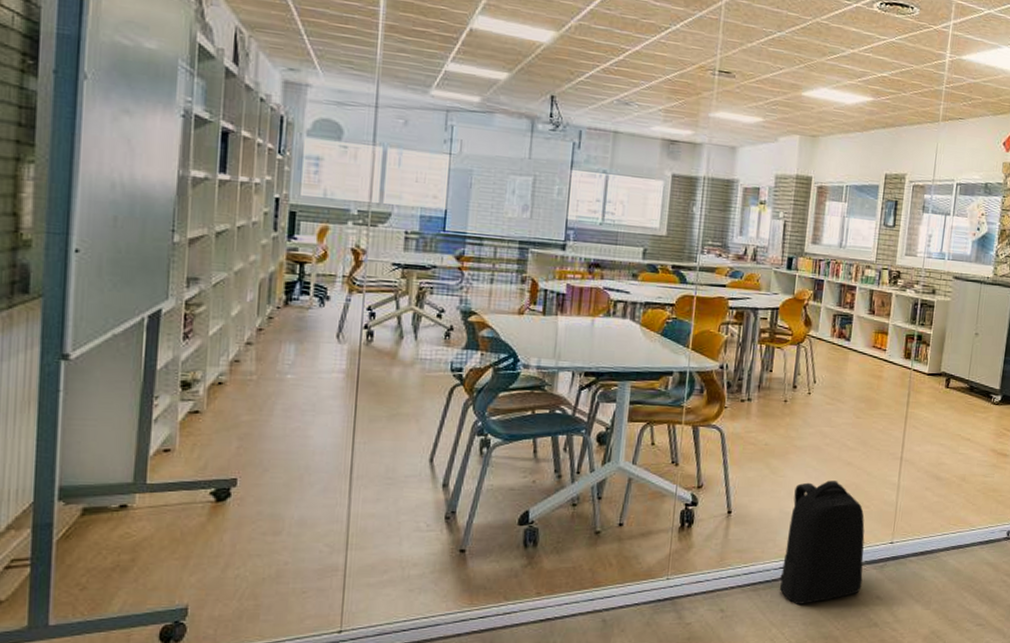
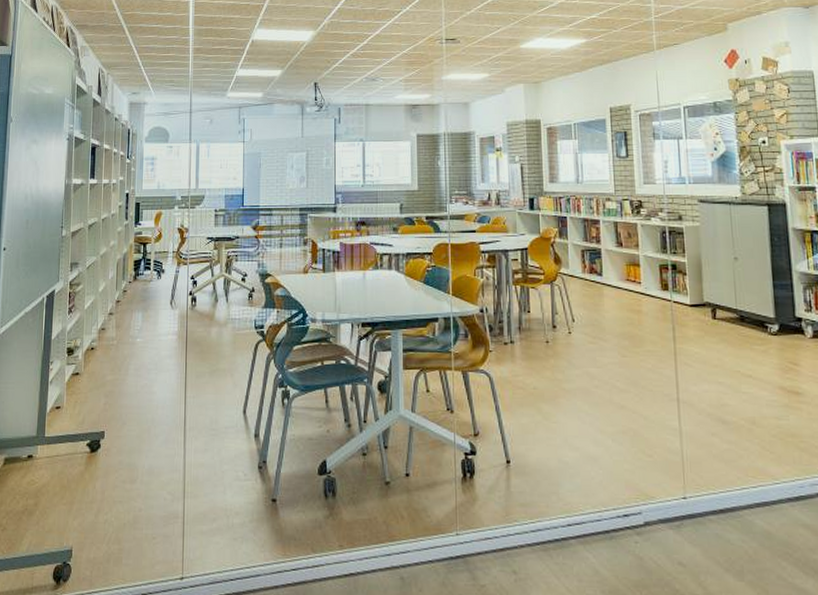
backpack: present [779,480,865,604] -> none [569,426,660,569]

